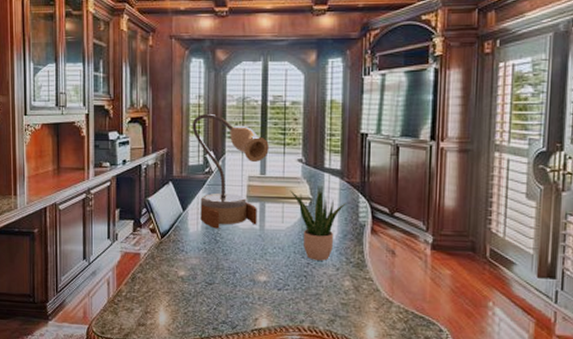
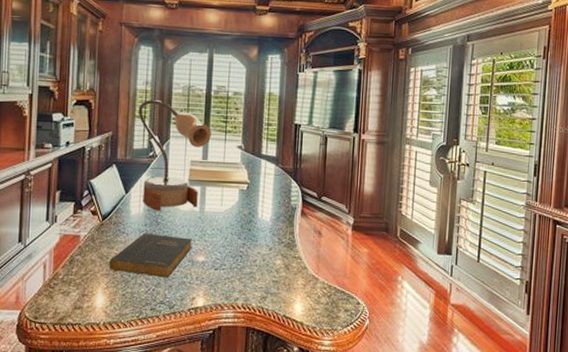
book: none [170,252,254,298] -> present [109,233,193,278]
potted plant: present [290,186,346,261] -> none [229,171,280,241]

